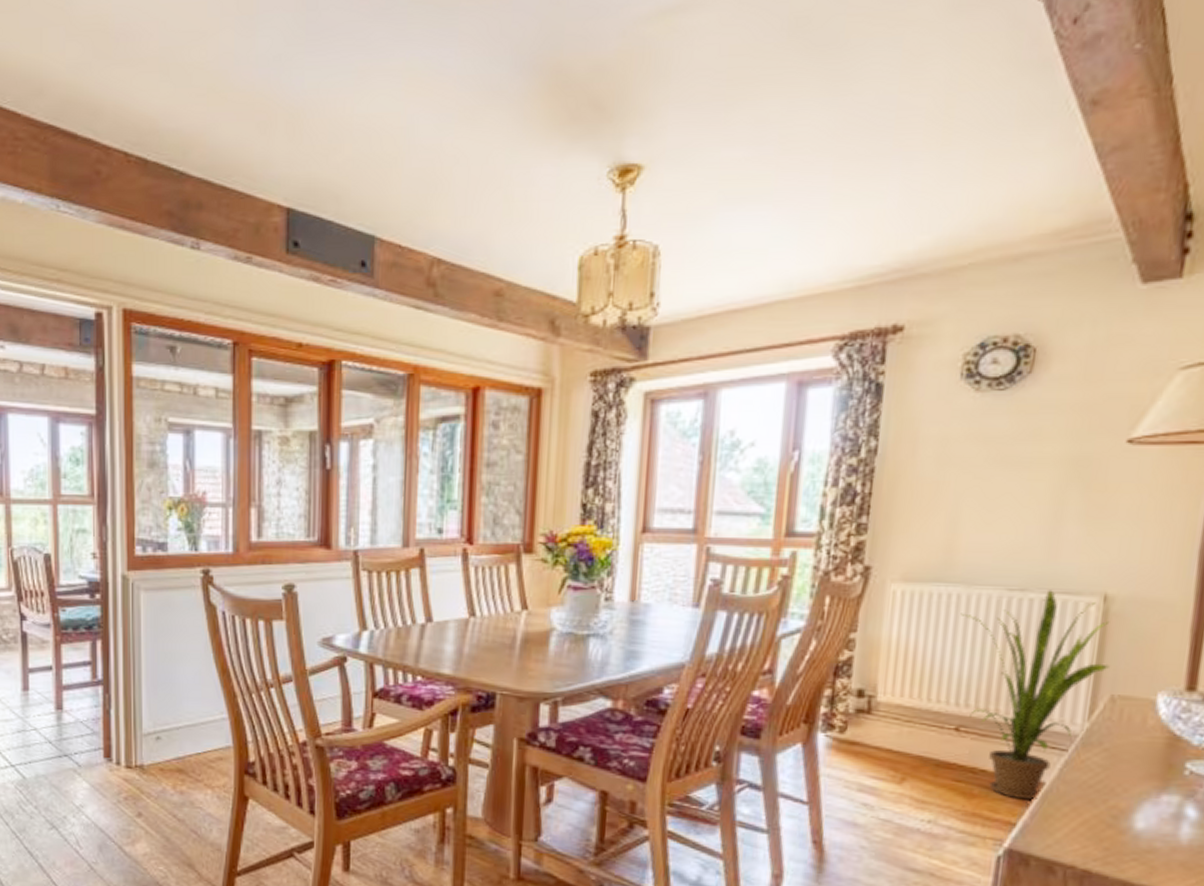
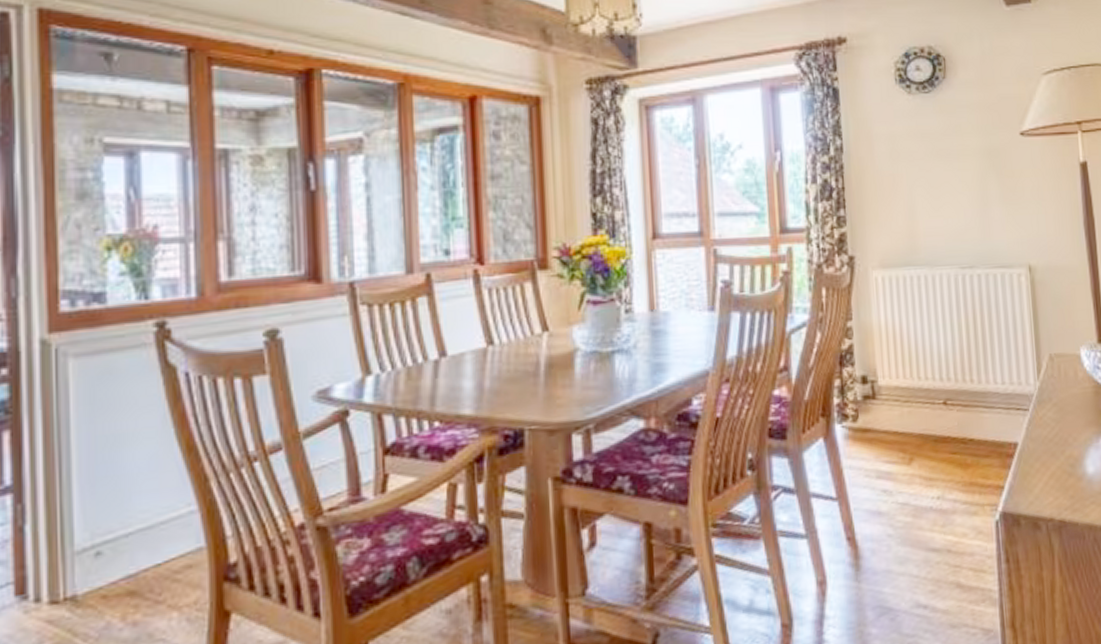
house plant: present [960,590,1110,801] -> none [930,265,1044,463]

